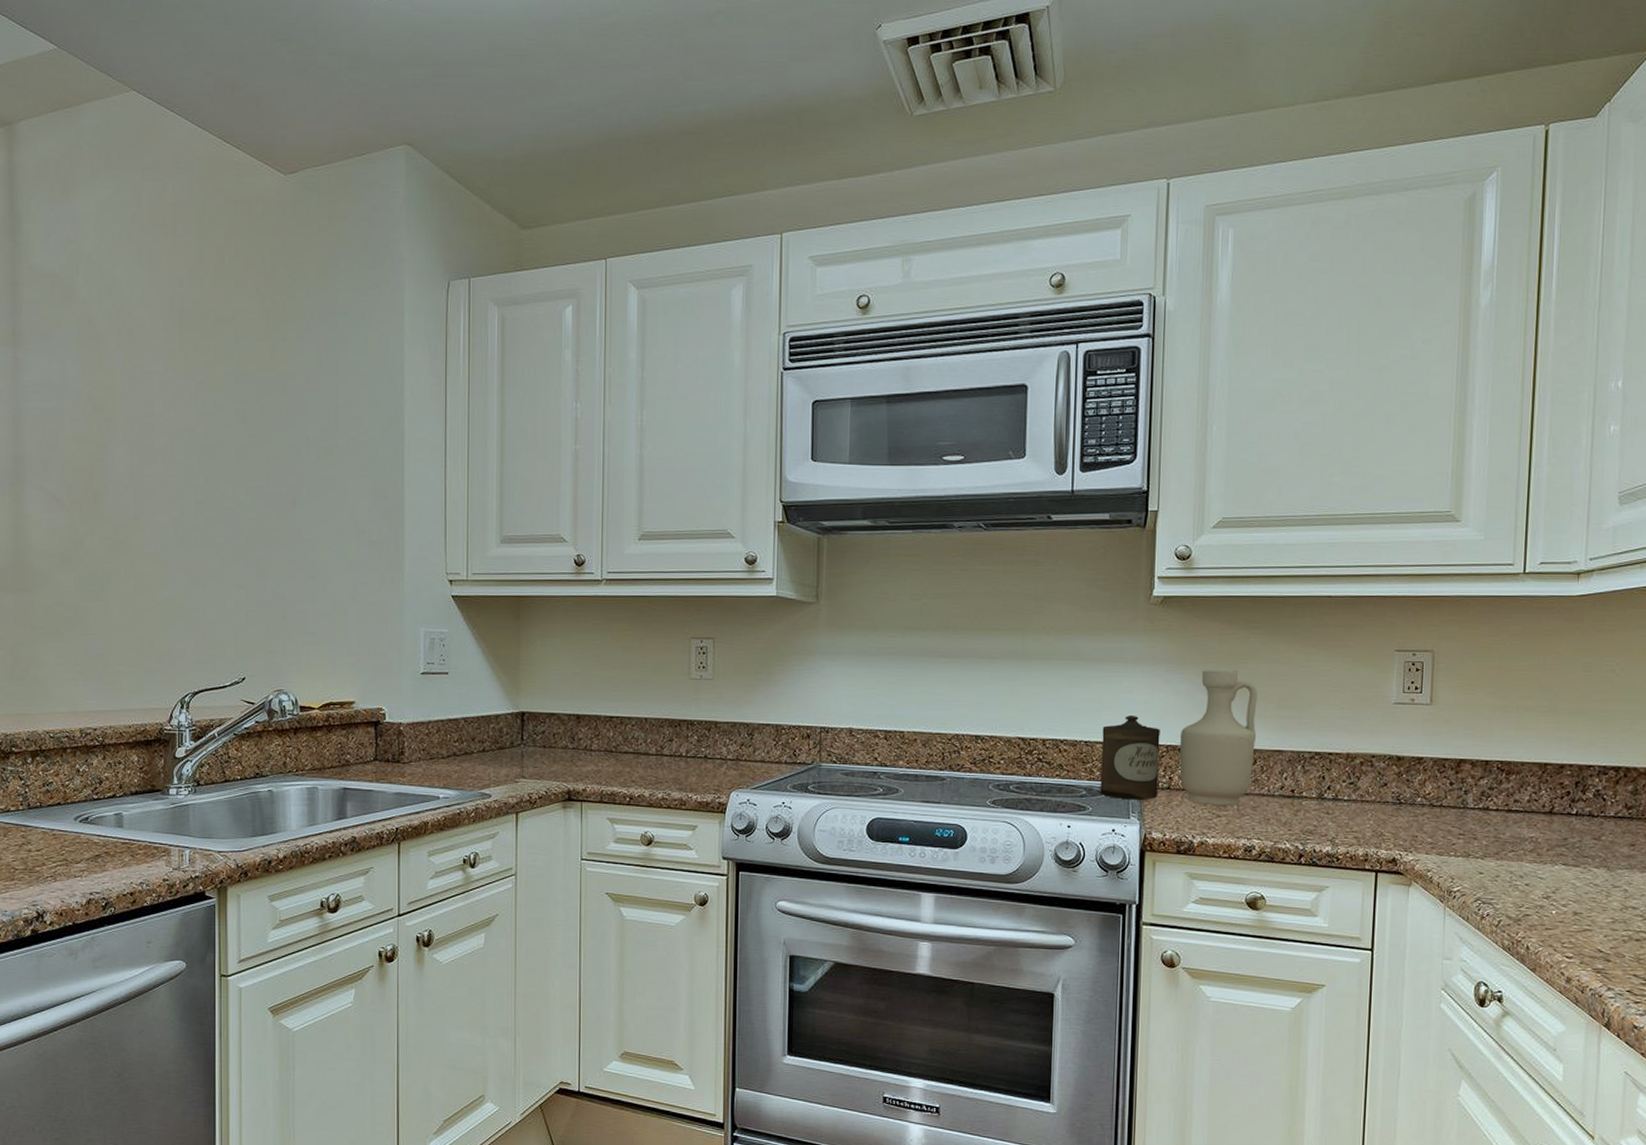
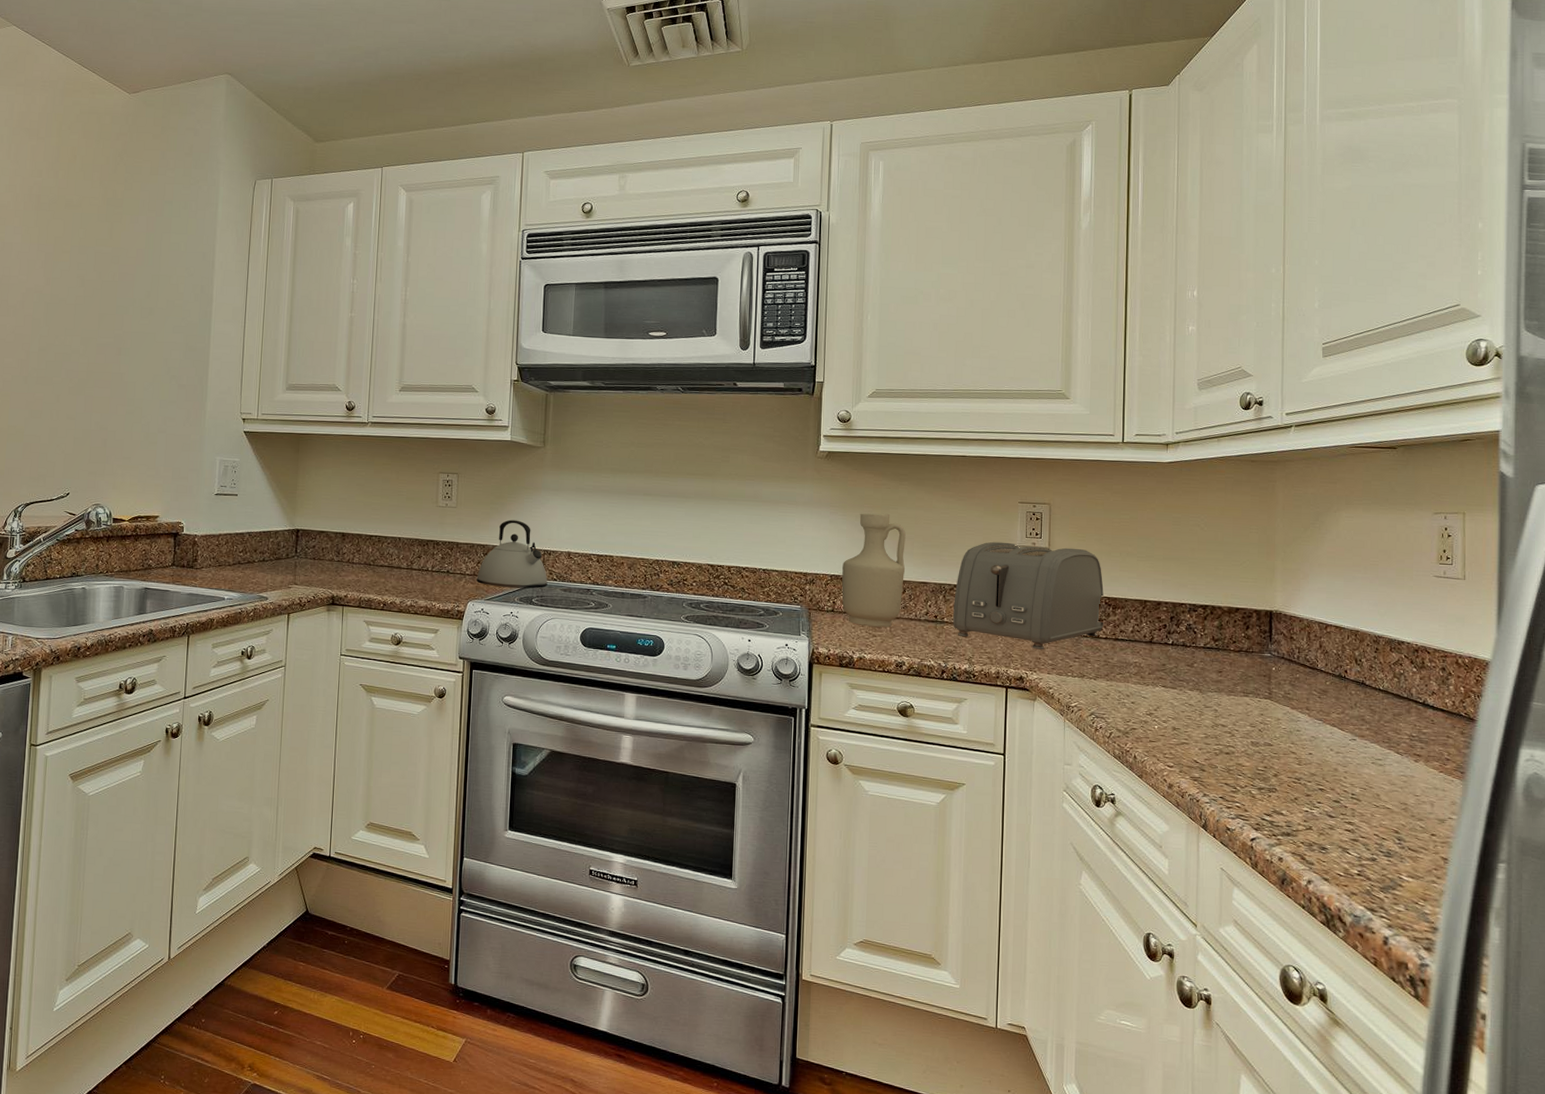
kettle: none [740,692,826,774] -> present [477,519,548,589]
canister: present [1100,714,1160,800] -> none [775,548,826,620]
toaster: none [1313,699,1496,827] -> present [953,541,1104,650]

